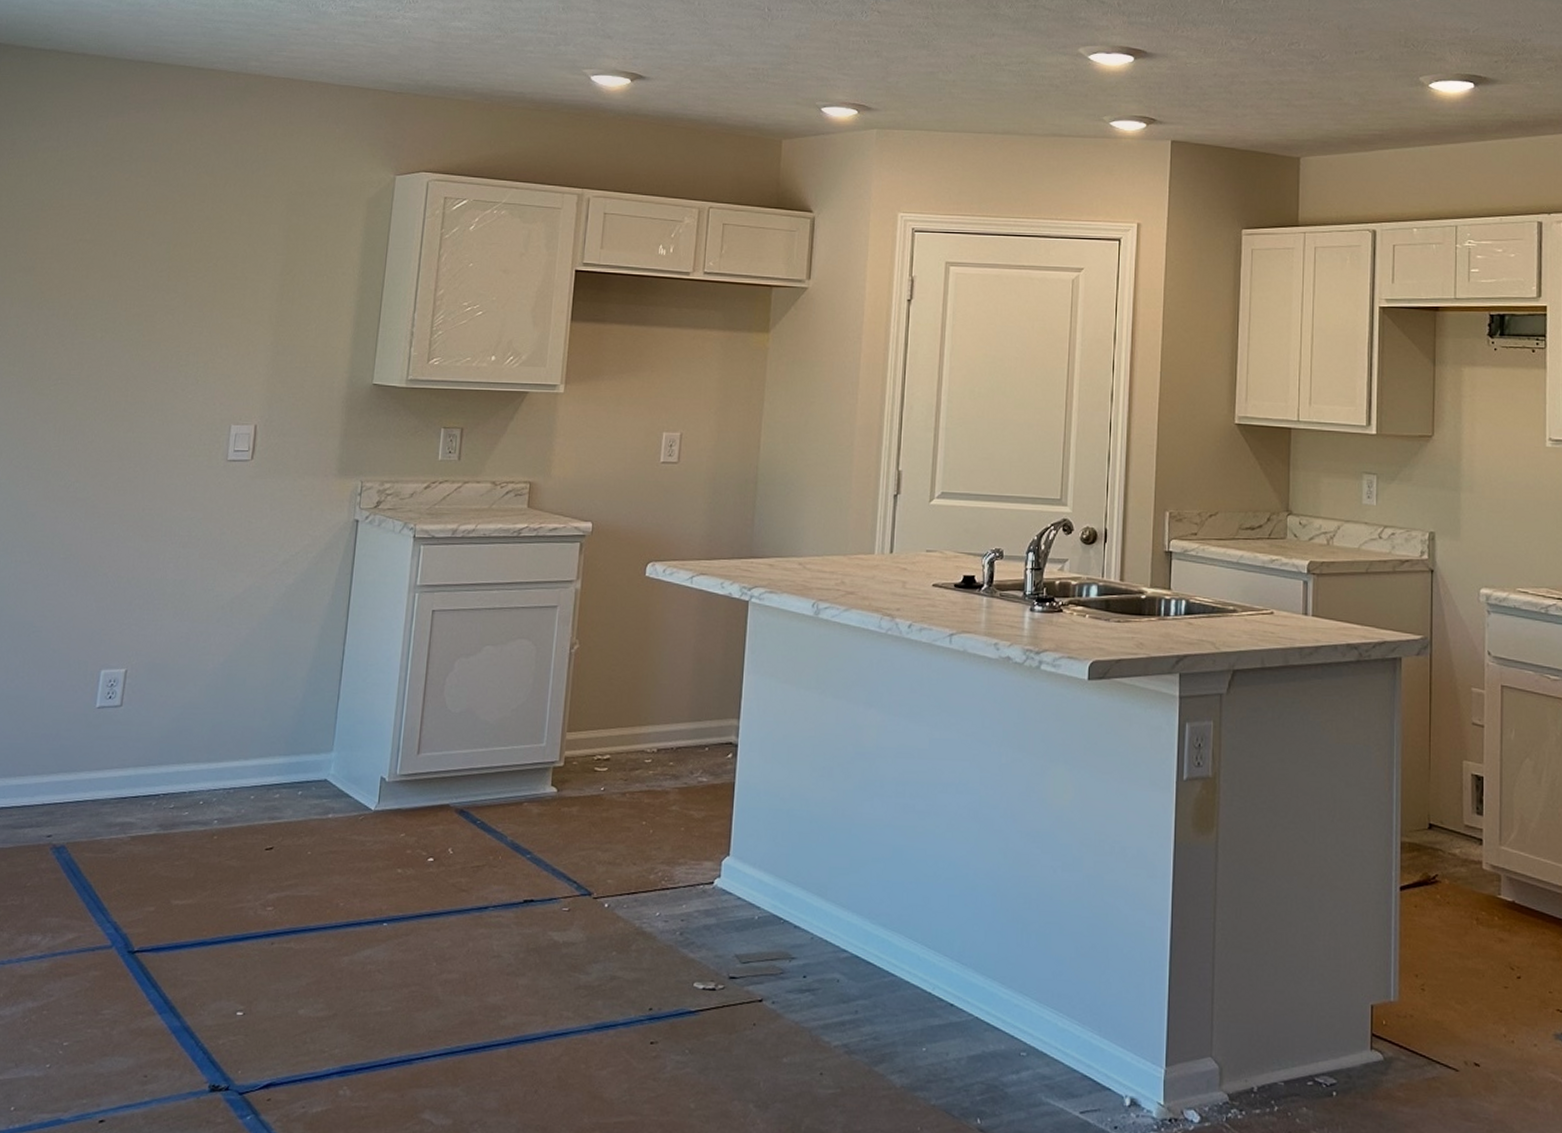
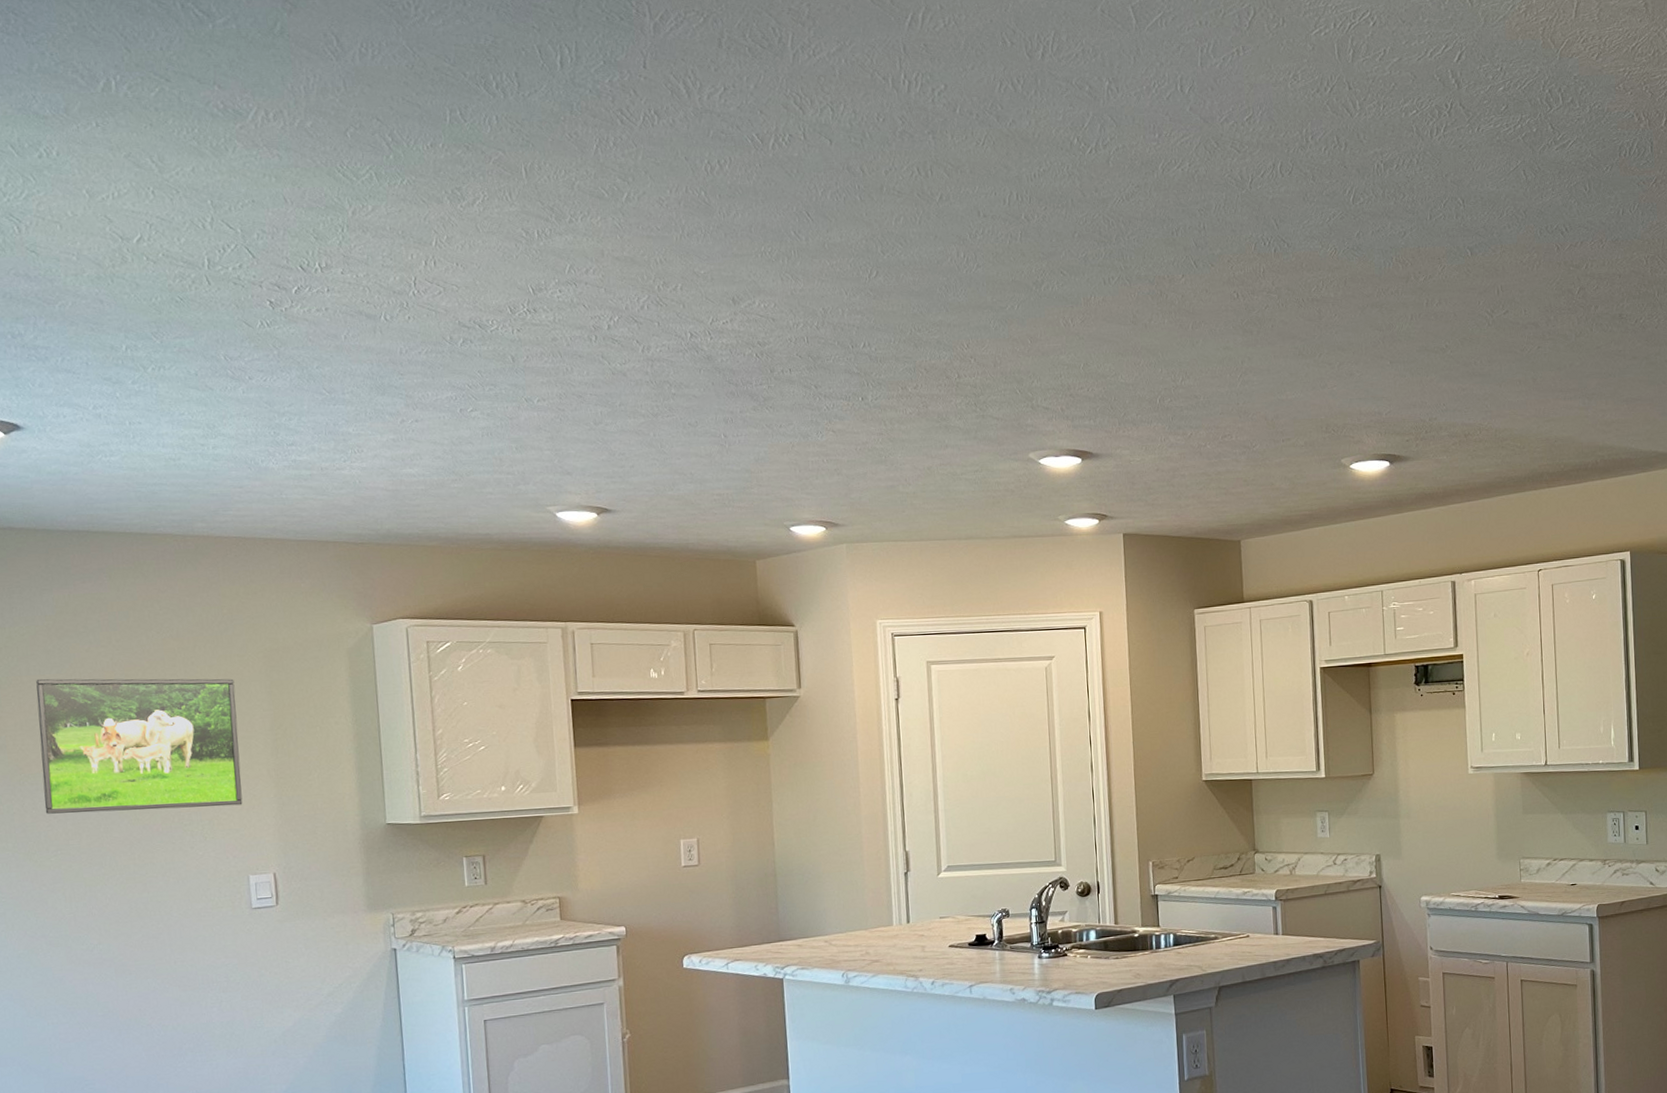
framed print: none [55,205,256,350] -> present [36,678,243,814]

